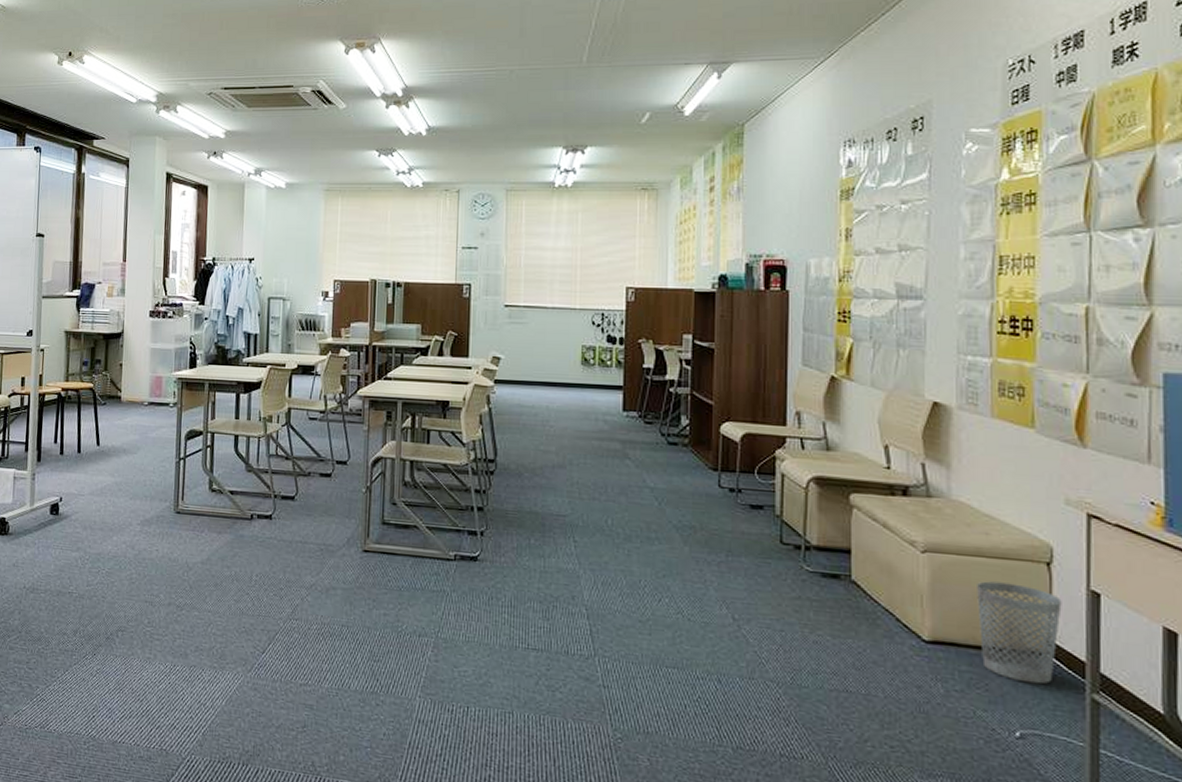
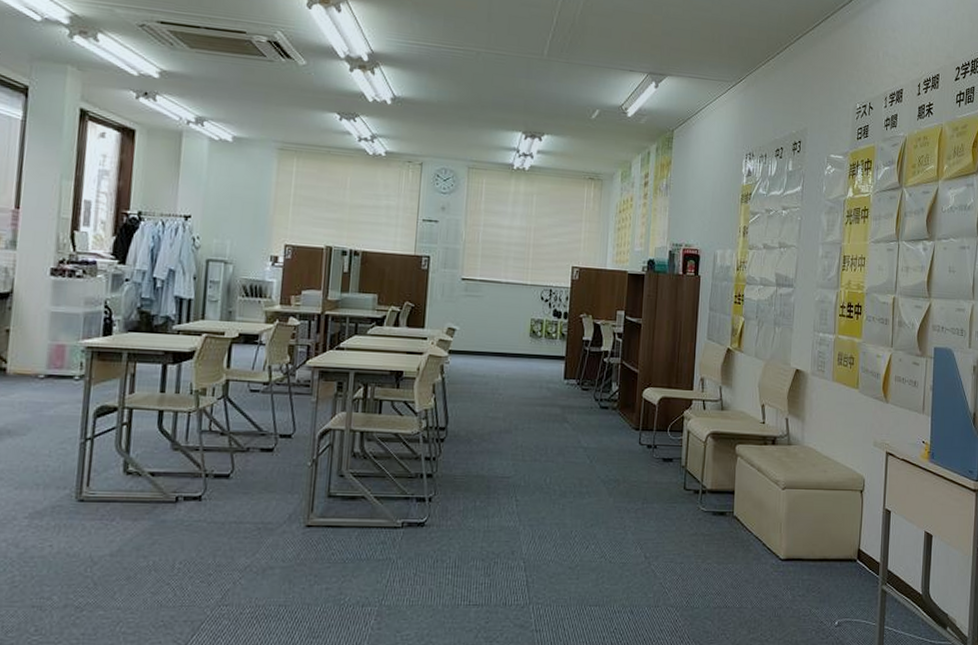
wastebasket: present [977,581,1062,685] -> none [816,508,868,583]

